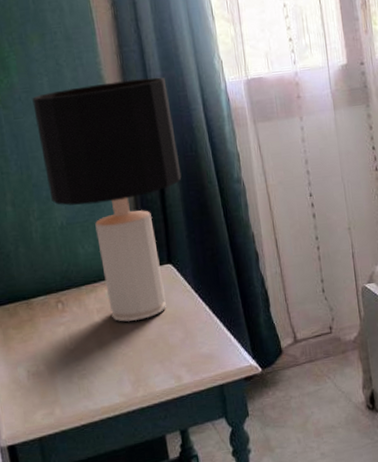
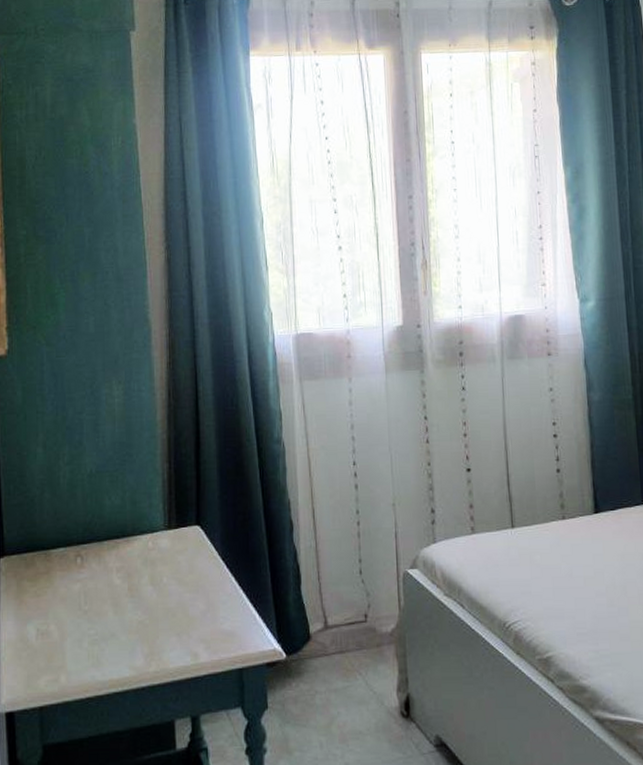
desk lamp: present [32,77,182,322] -> none [76,324,219,586]

